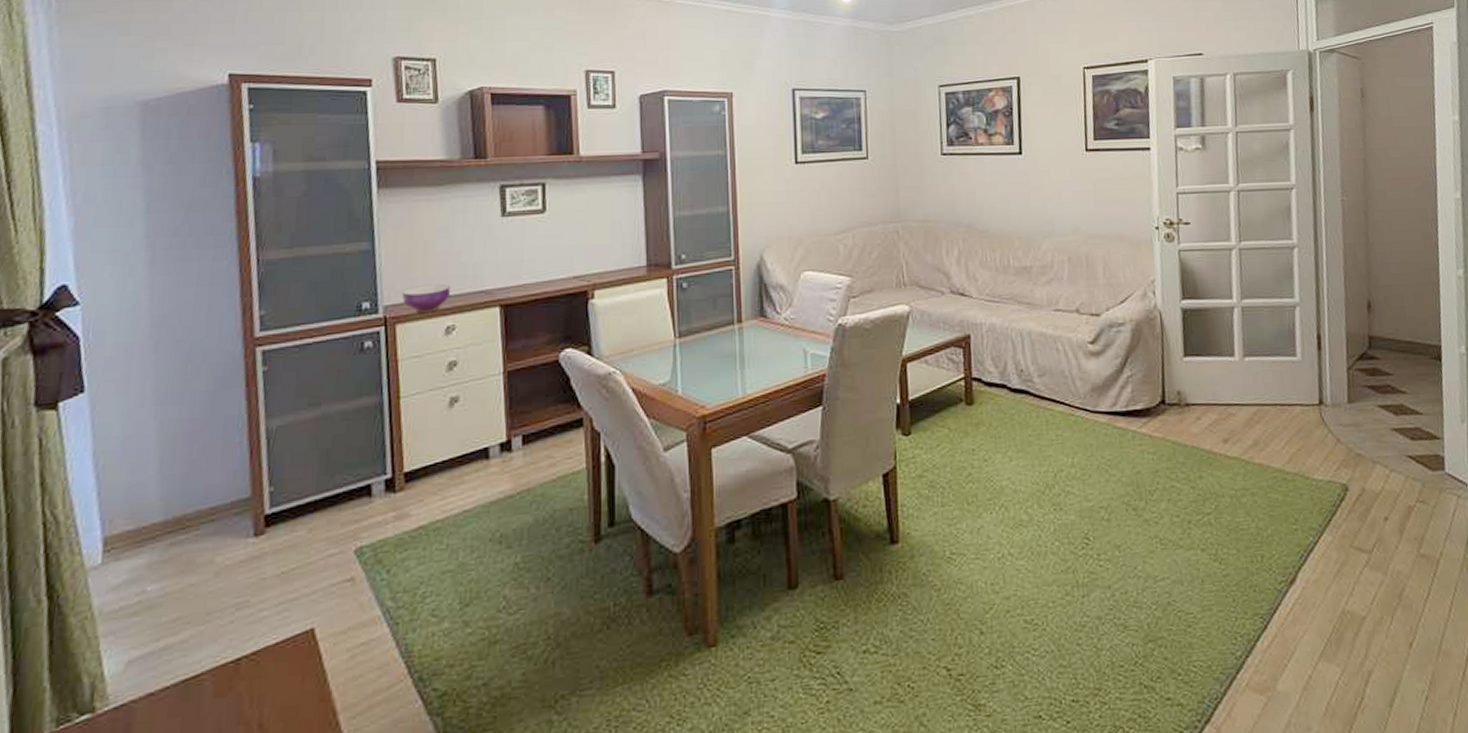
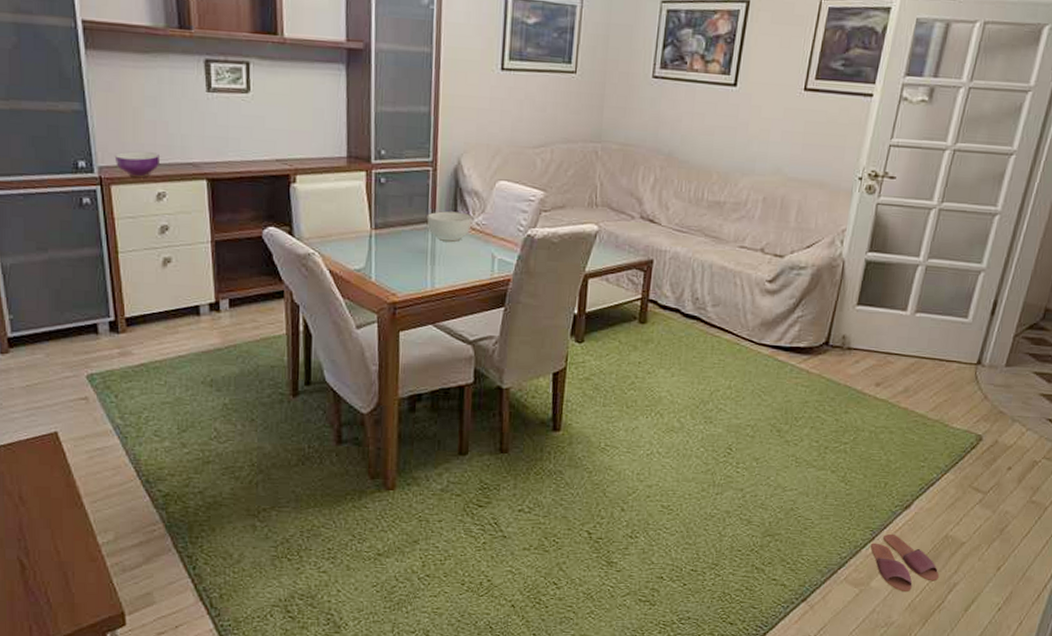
bowl: none [732,308,780,342] -> present [426,211,473,242]
slippers: none [1264,618,1350,693] -> present [870,533,940,593]

